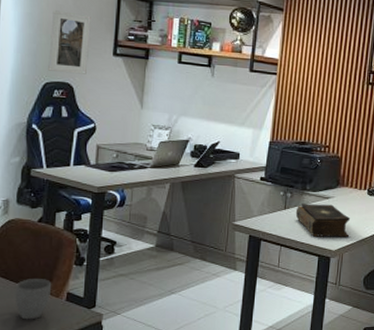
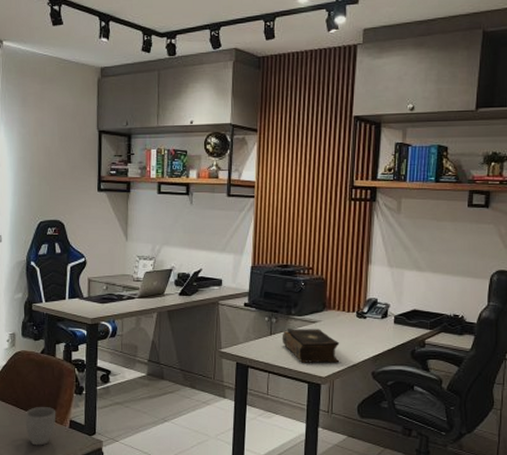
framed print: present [48,10,91,74] -> none [41,153,77,212]

